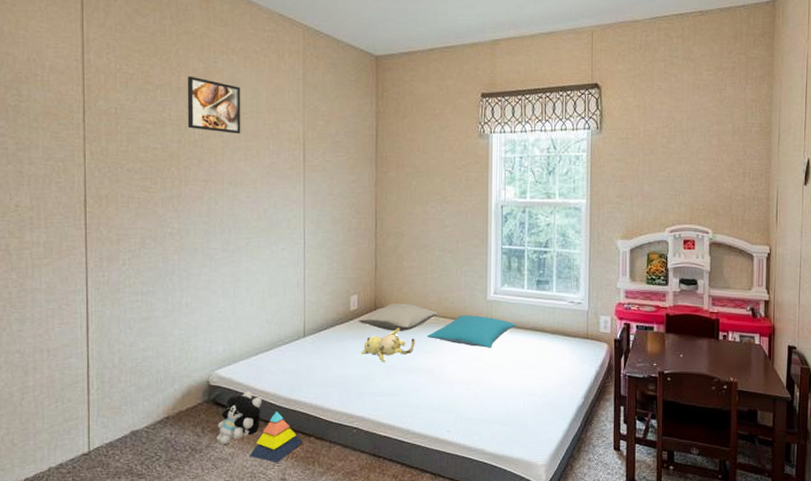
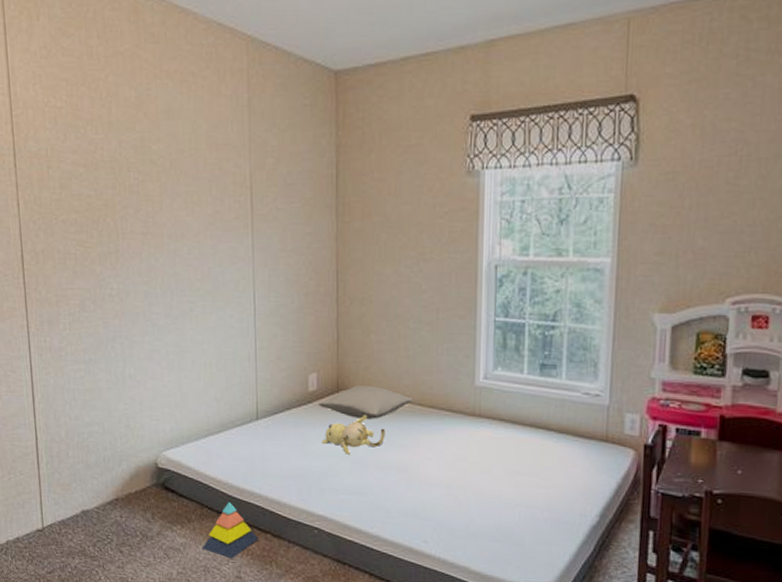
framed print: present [187,76,241,134] -> none [118,107,180,176]
plush toy: present [217,391,262,444] -> none [167,476,214,533]
pillow: present [427,315,516,348] -> none [400,403,511,446]

